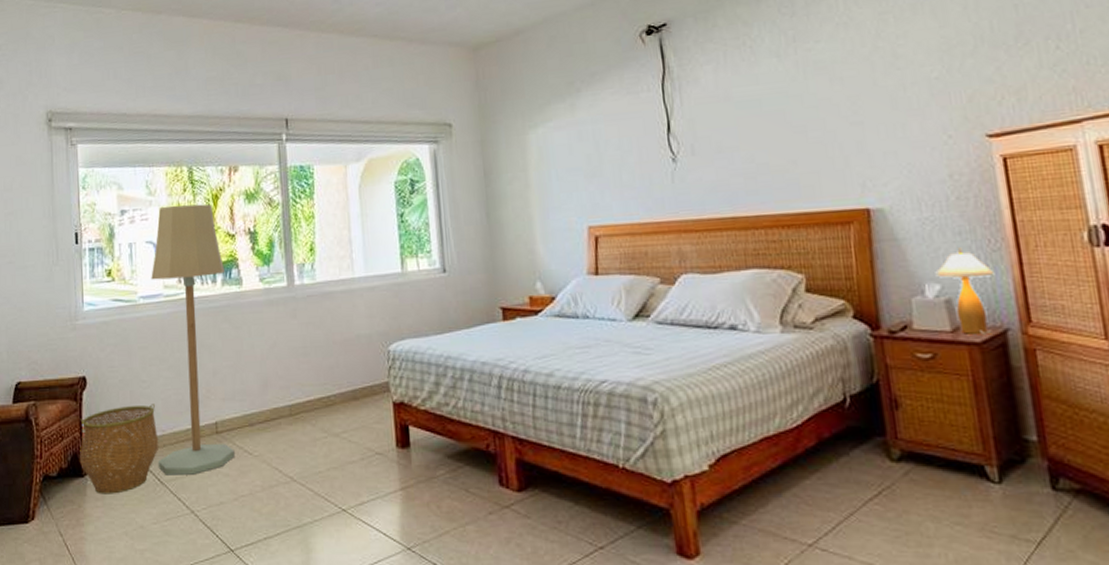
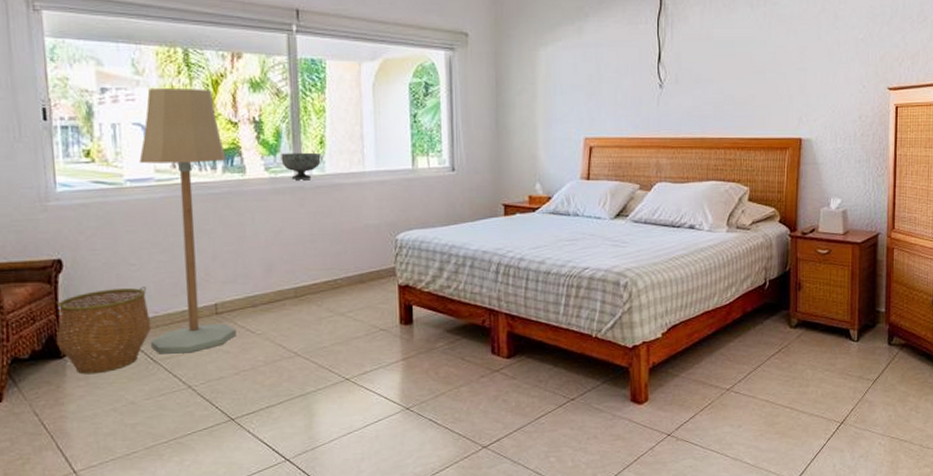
decorative bowl: none [274,260,312,290] -> present [281,152,321,180]
table lamp: present [935,247,995,336] -> none [839,172,877,237]

